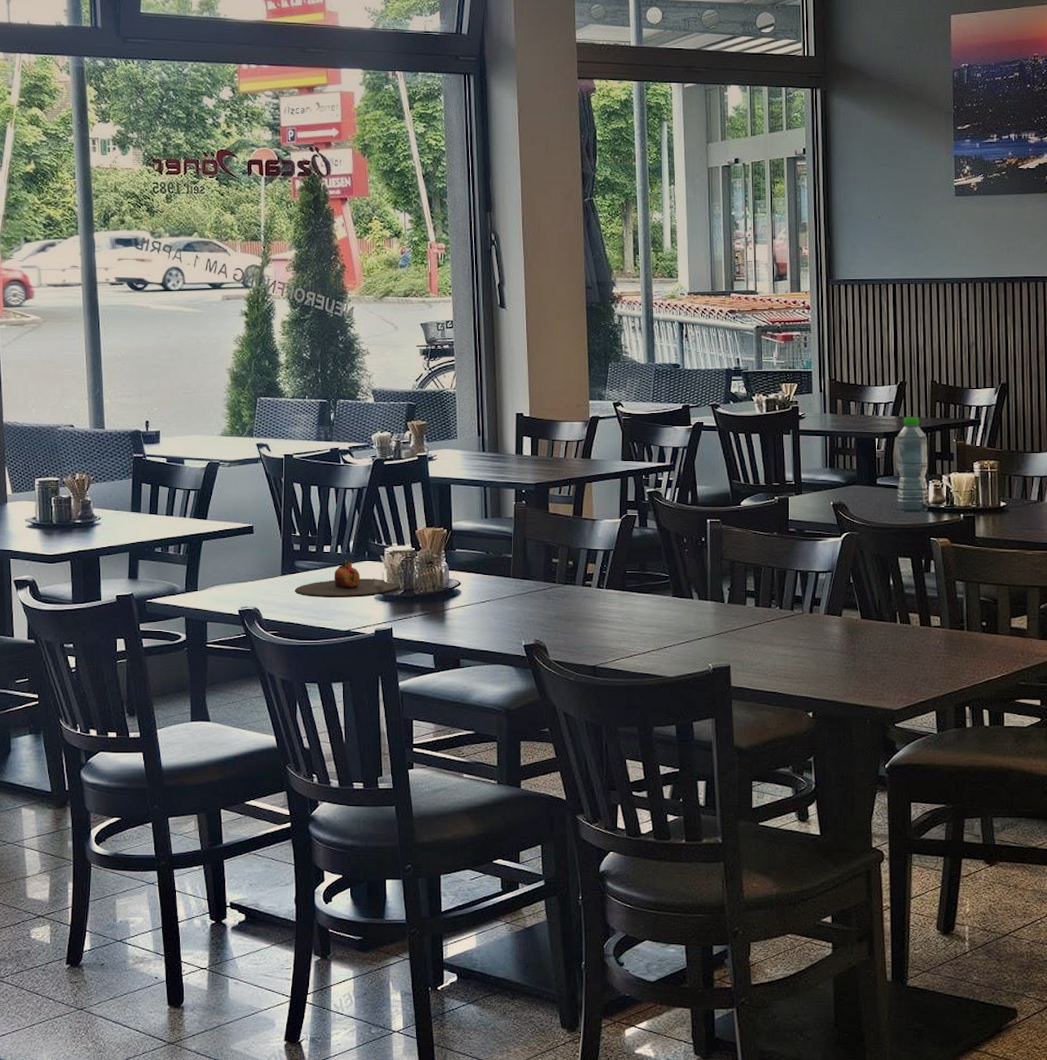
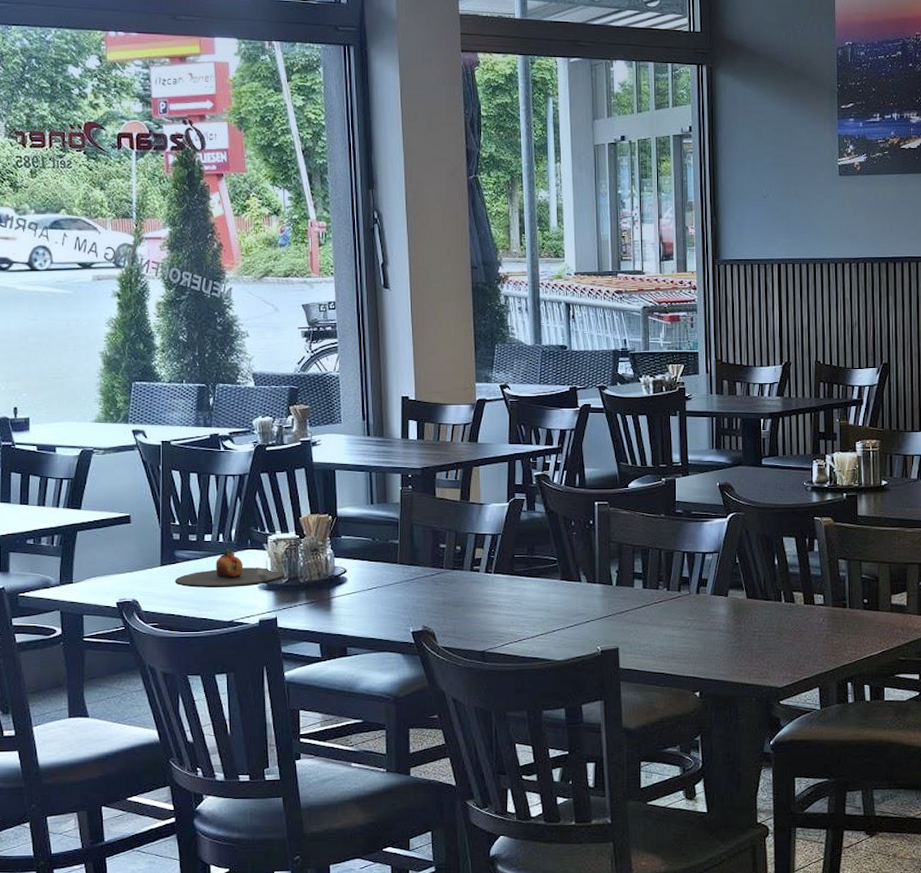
water bottle: present [896,416,929,512] -> none [780,396,813,492]

